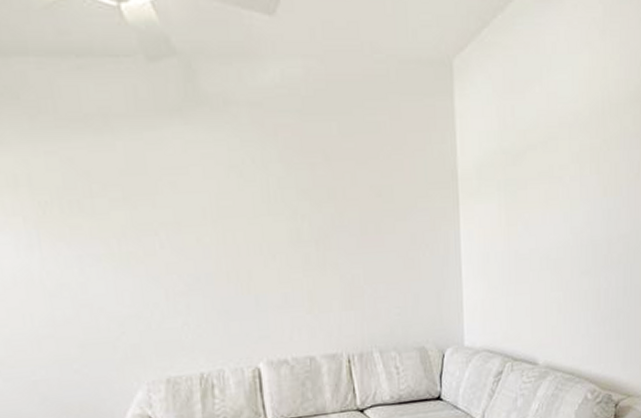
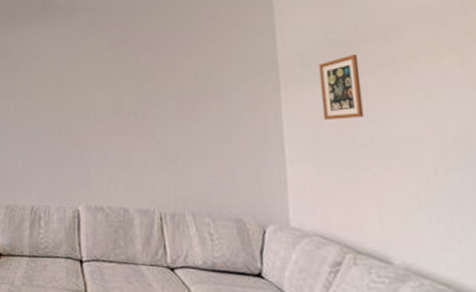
picture frame: none [492,164,526,235] -> present [318,54,364,119]

